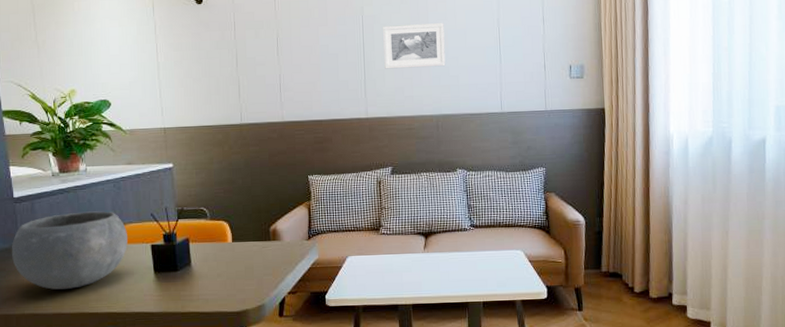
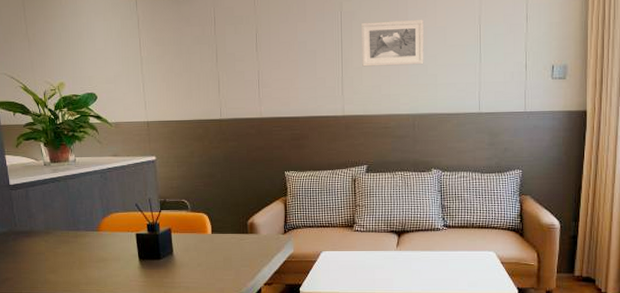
bowl: present [11,211,128,290] -> none [8,200,114,272]

